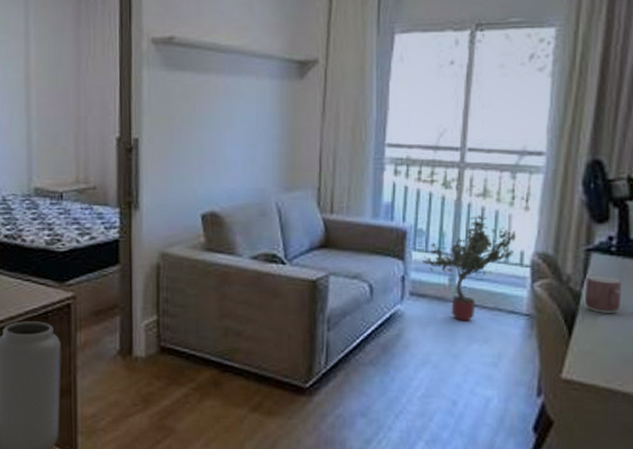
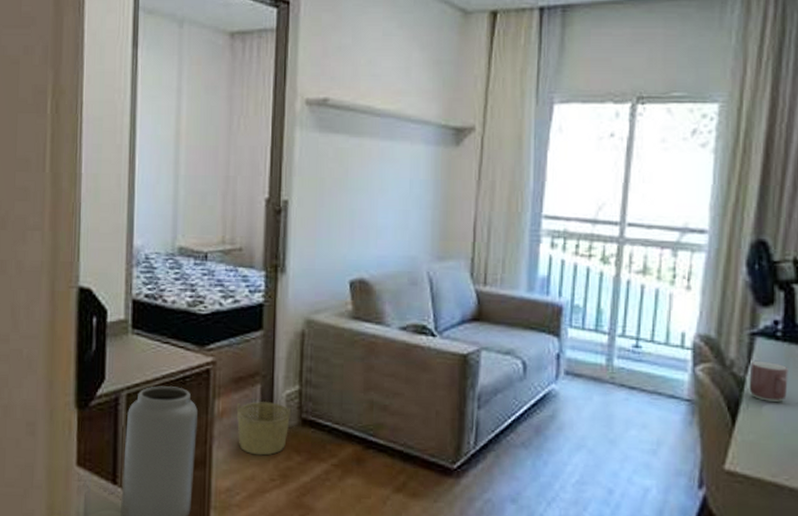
basket: none [97,332,150,383] -> present [236,401,292,456]
potted tree: present [421,214,516,321] -> none [578,292,677,405]

